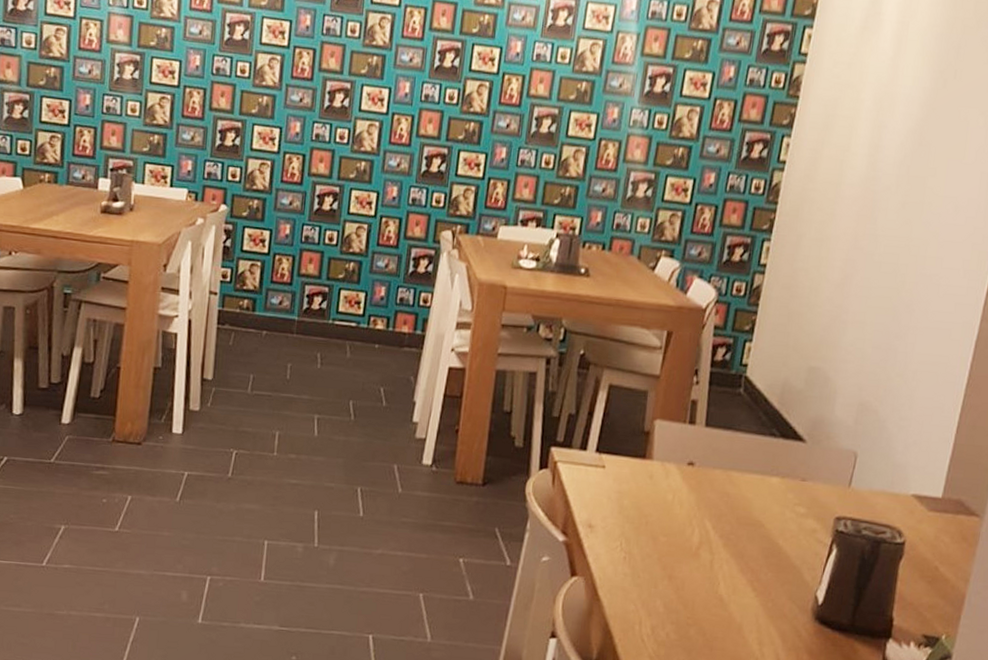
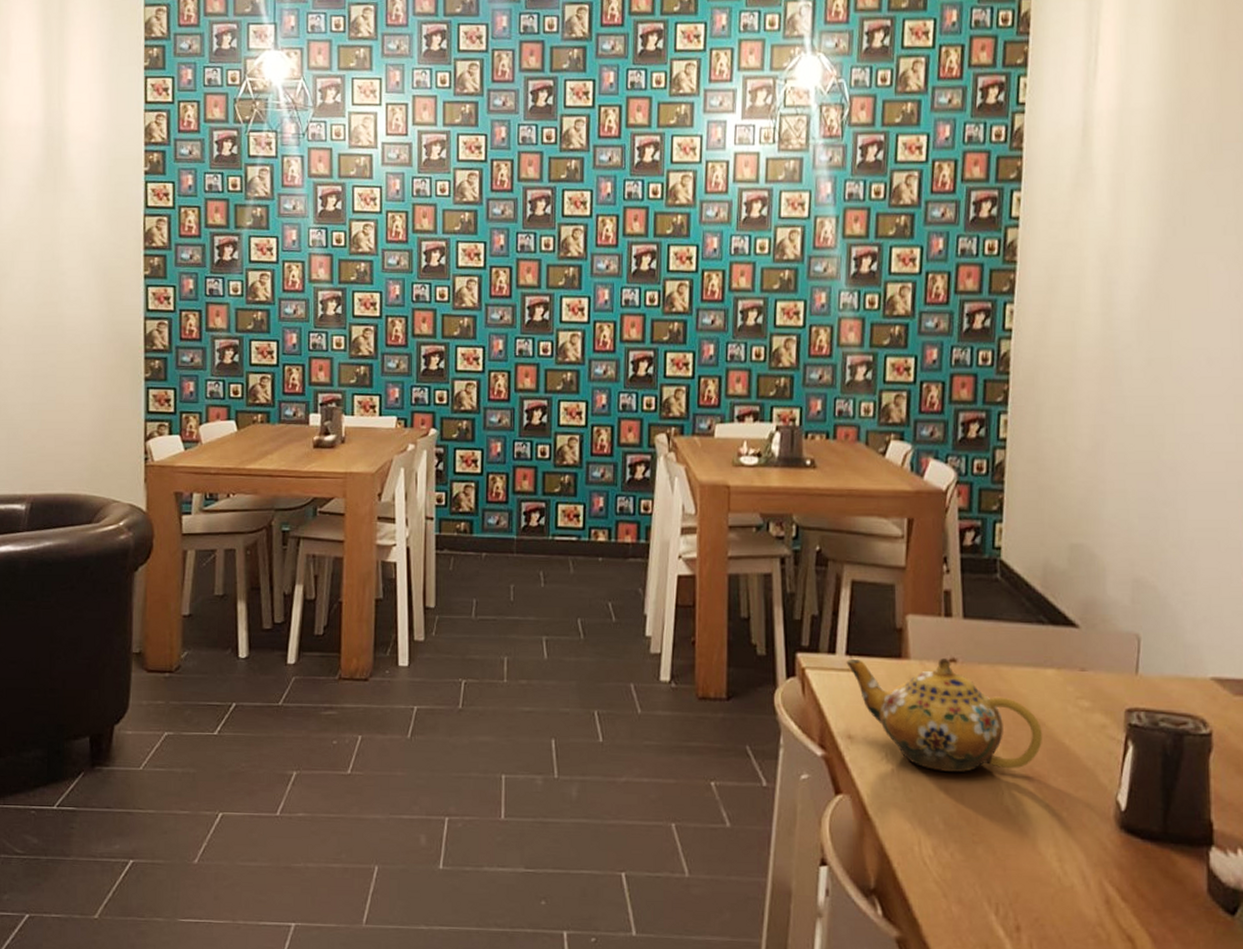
teapot: none [595,456,761,563] -> present [846,658,1043,772]

